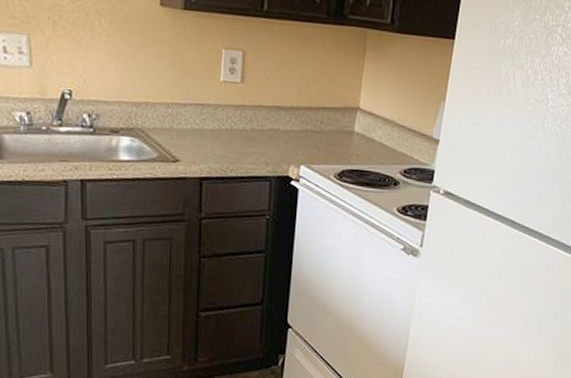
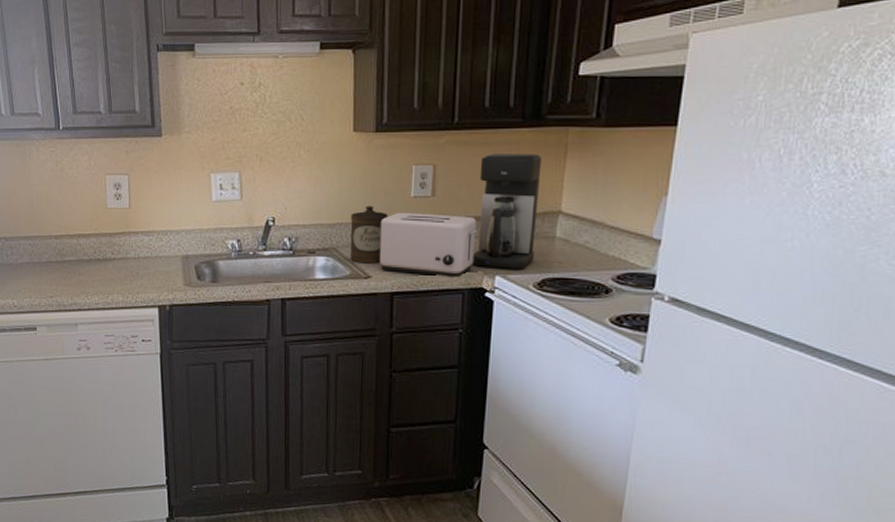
canister: none [157,86,197,147] -> present [350,206,388,264]
toaster: none [187,95,285,166] -> present [379,212,478,278]
coffee maker: none [279,46,344,160] -> present [472,154,542,269]

